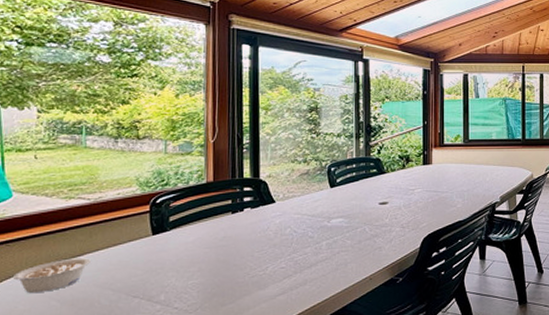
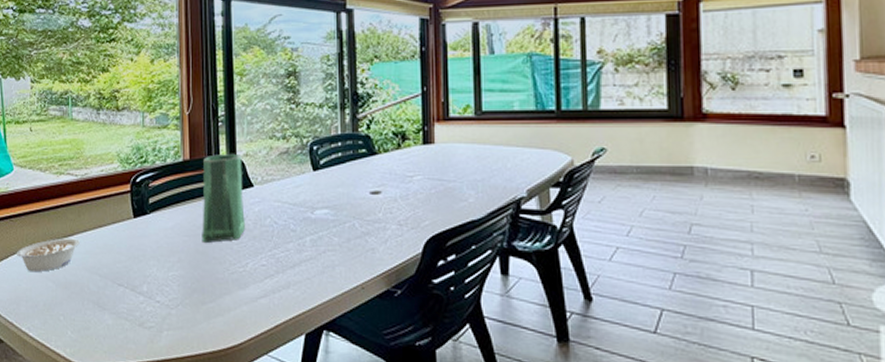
vase: none [223,175,267,252] -> present [202,153,246,243]

